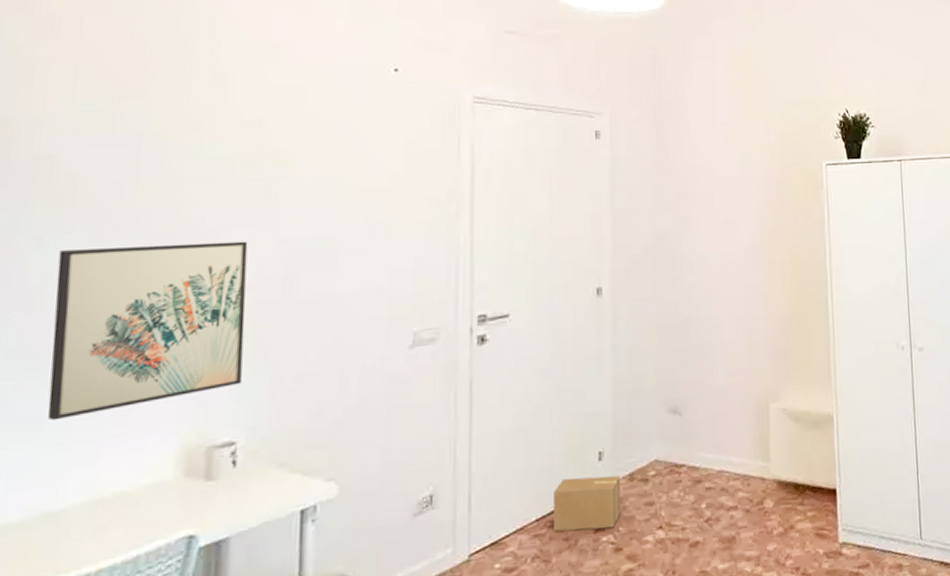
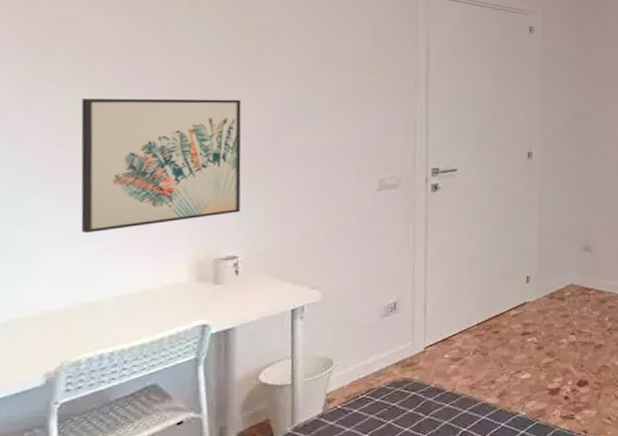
cardboard box: present [554,476,620,532] -> none [491,294,542,333]

